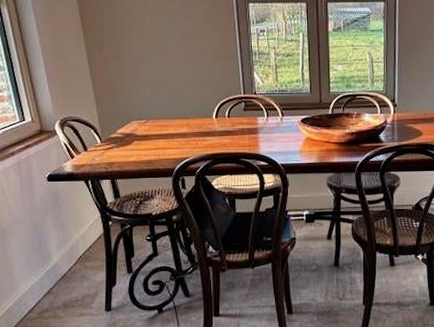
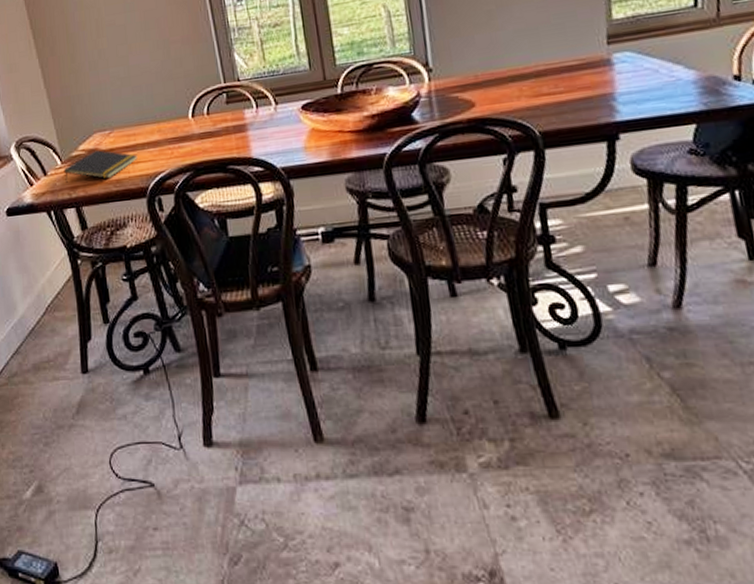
notepad: none [102,135,168,159] -> present [63,150,138,183]

